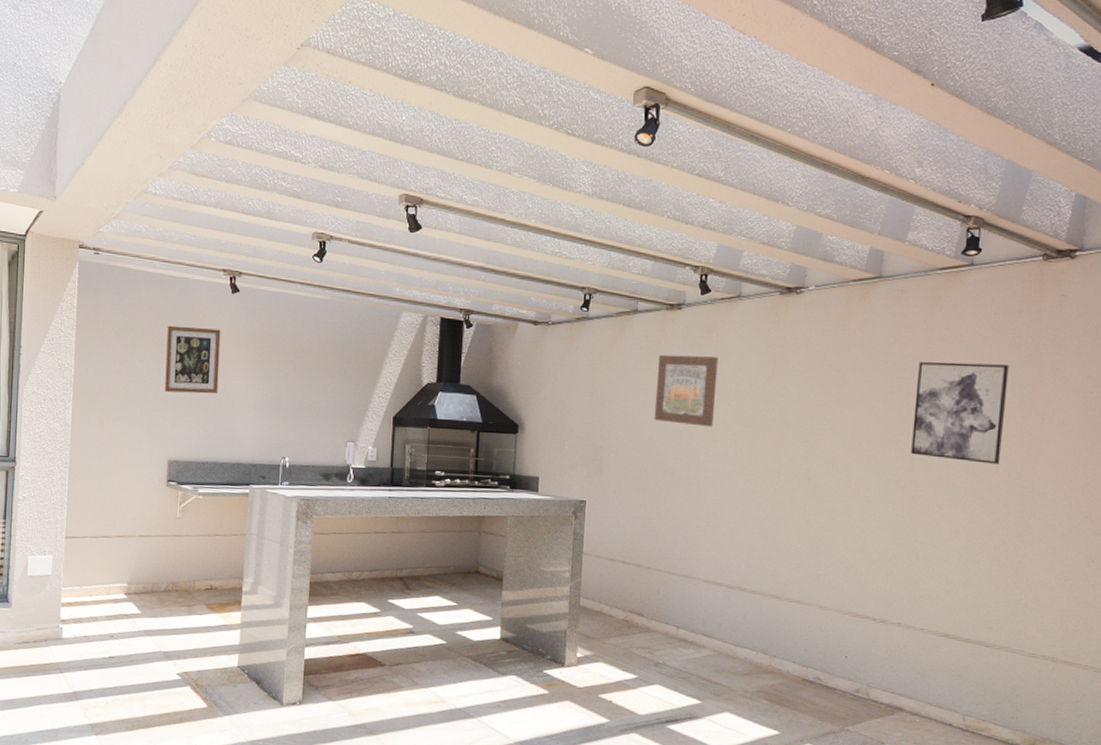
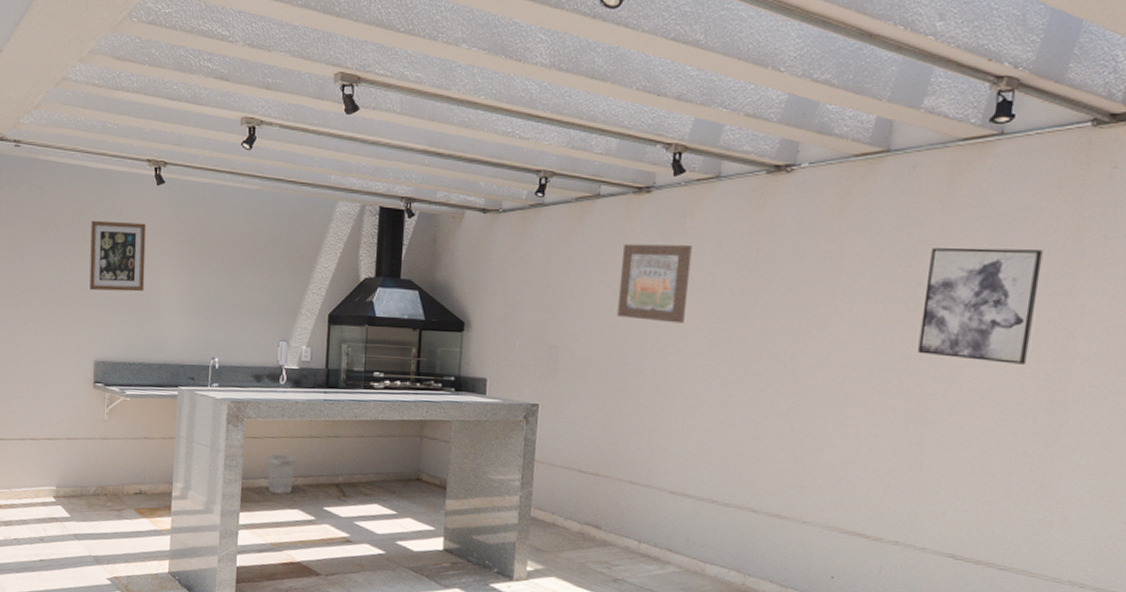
wastebasket: none [335,549,362,588] -> present [267,454,296,494]

